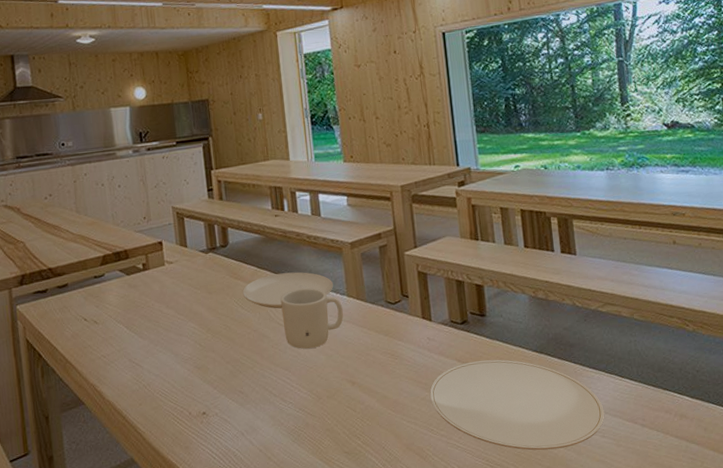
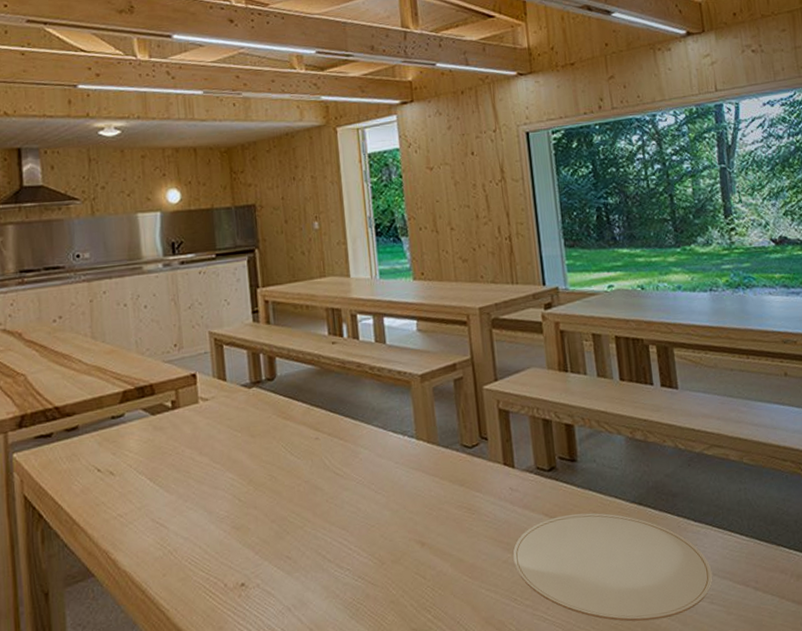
plate: present [242,272,334,309] -> none [292,410,401,455]
mug: present [280,288,344,349] -> none [337,429,412,503]

